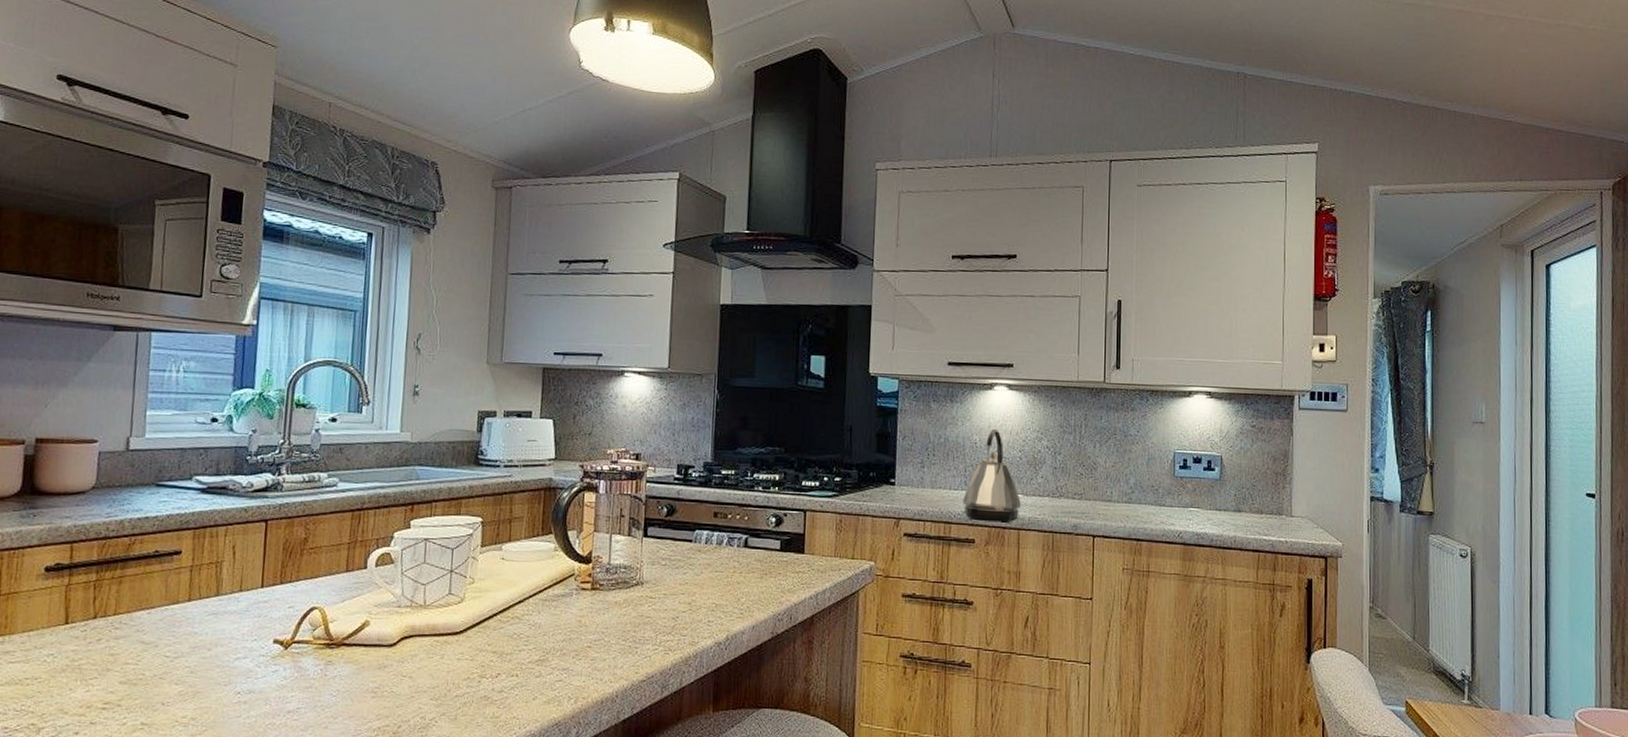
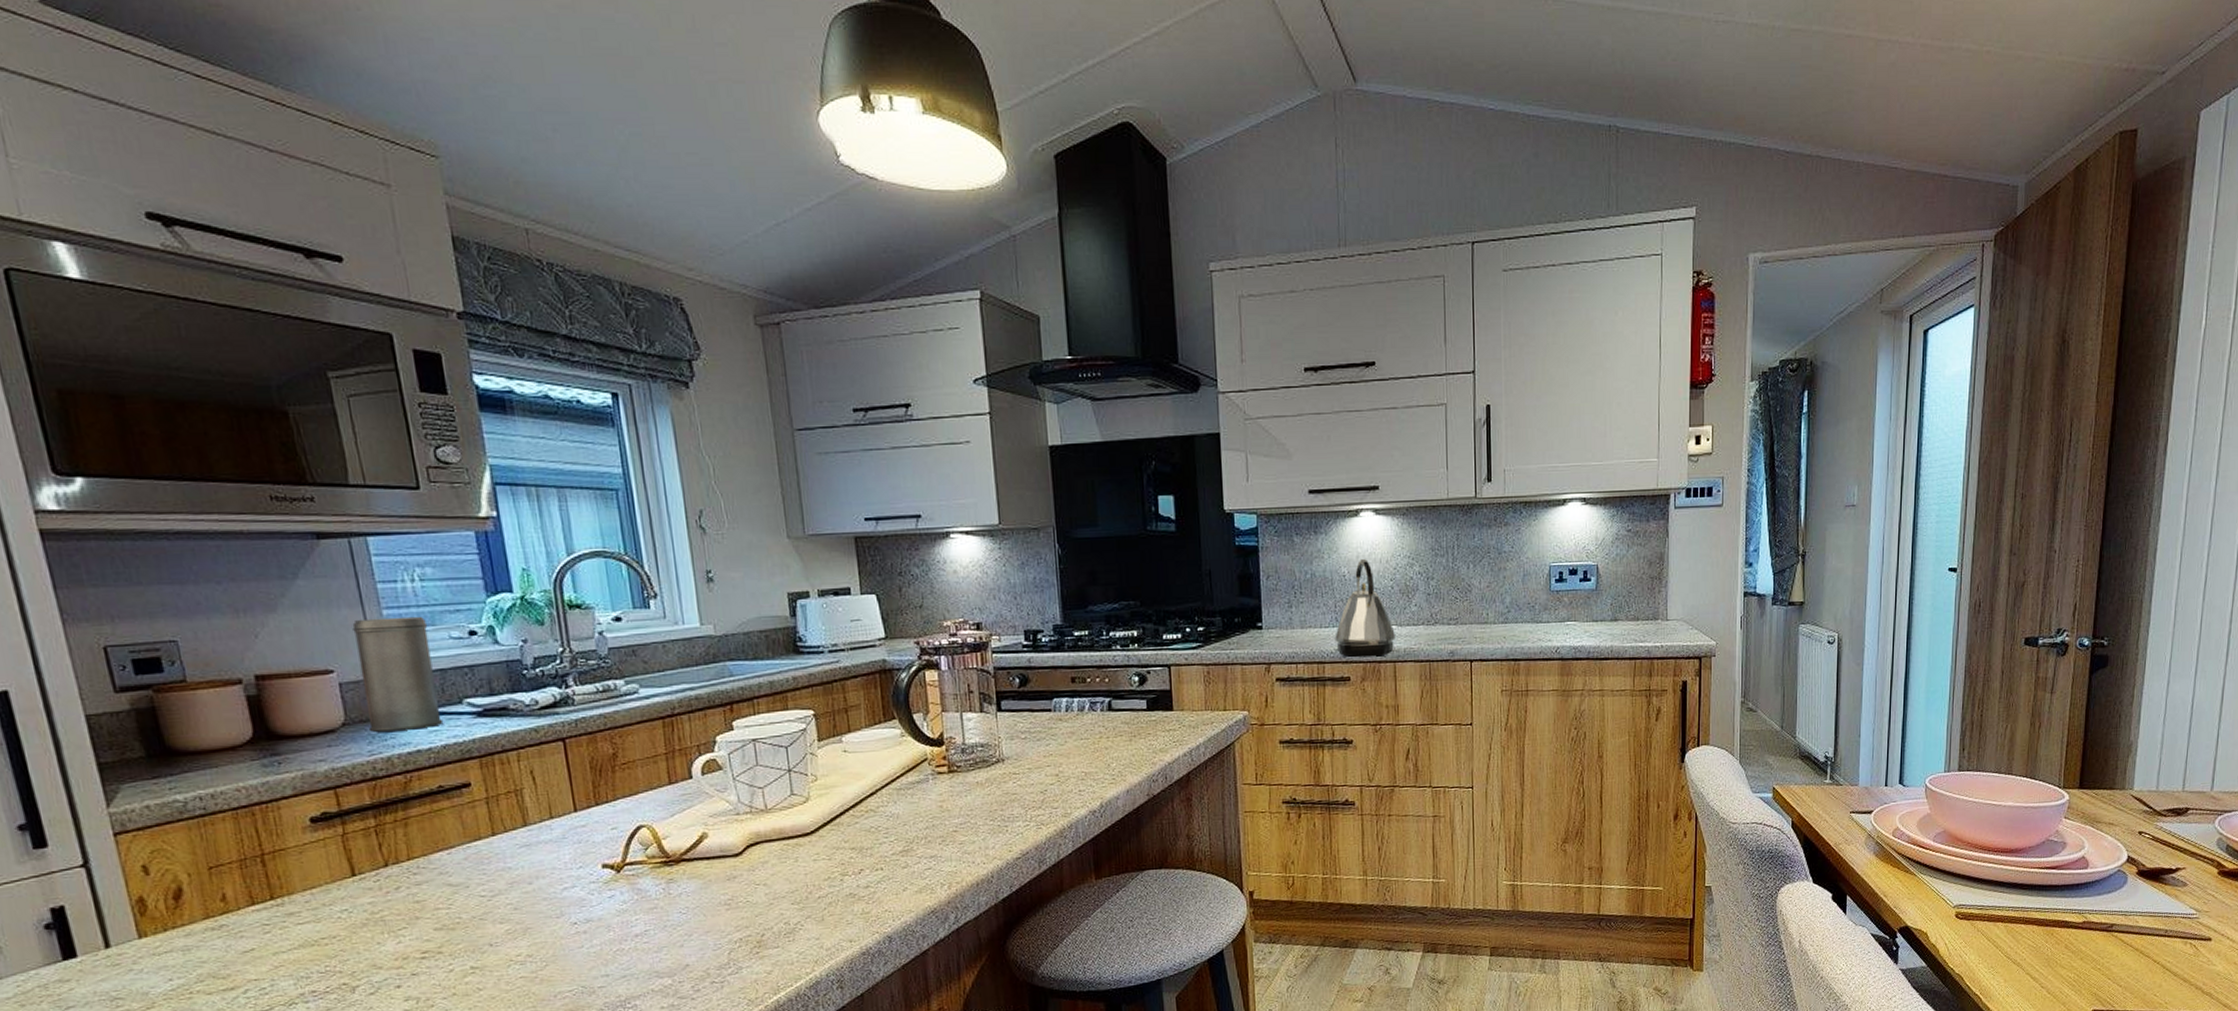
canister: none [113,399,181,499] -> present [352,616,444,732]

